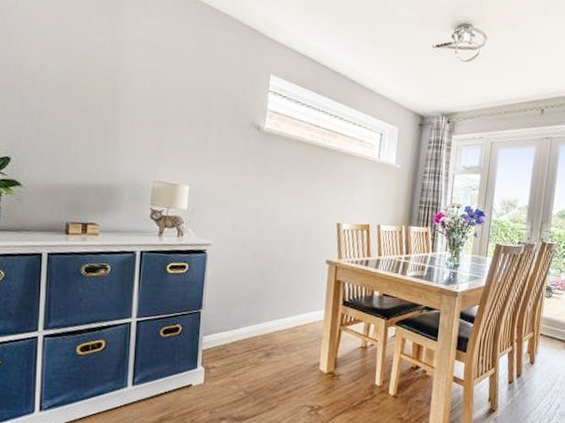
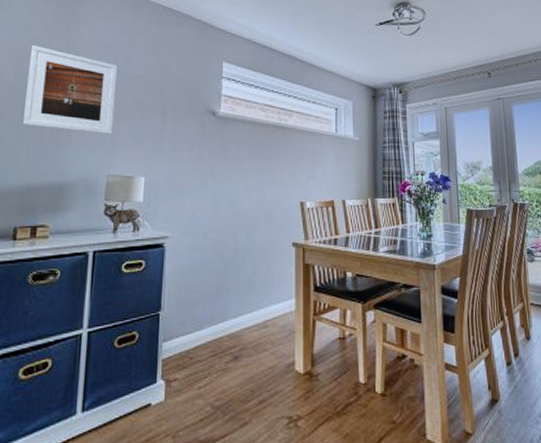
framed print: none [70,40,162,141] -> present [23,45,117,135]

